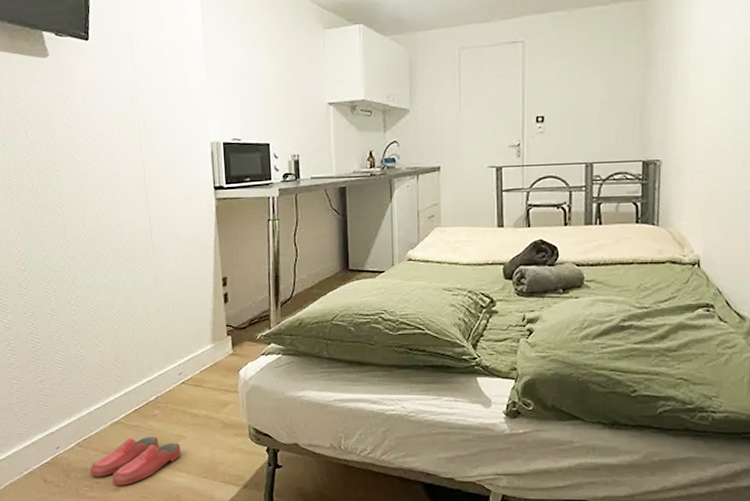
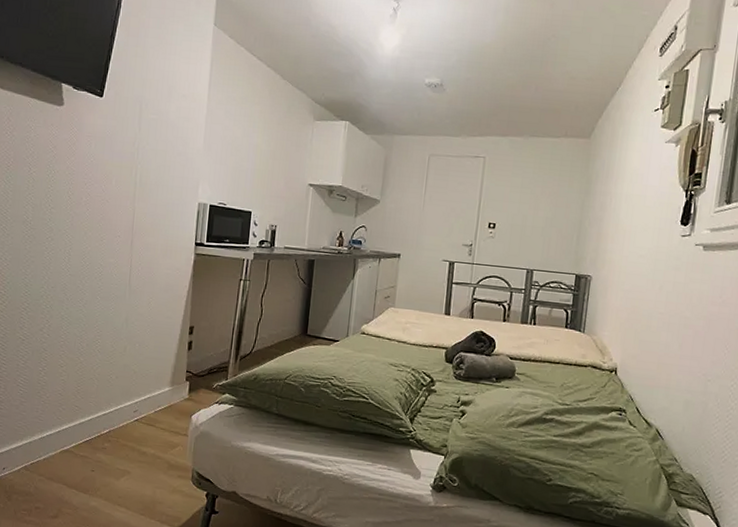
slippers: present [90,436,182,485] -> none [32,467,125,514]

